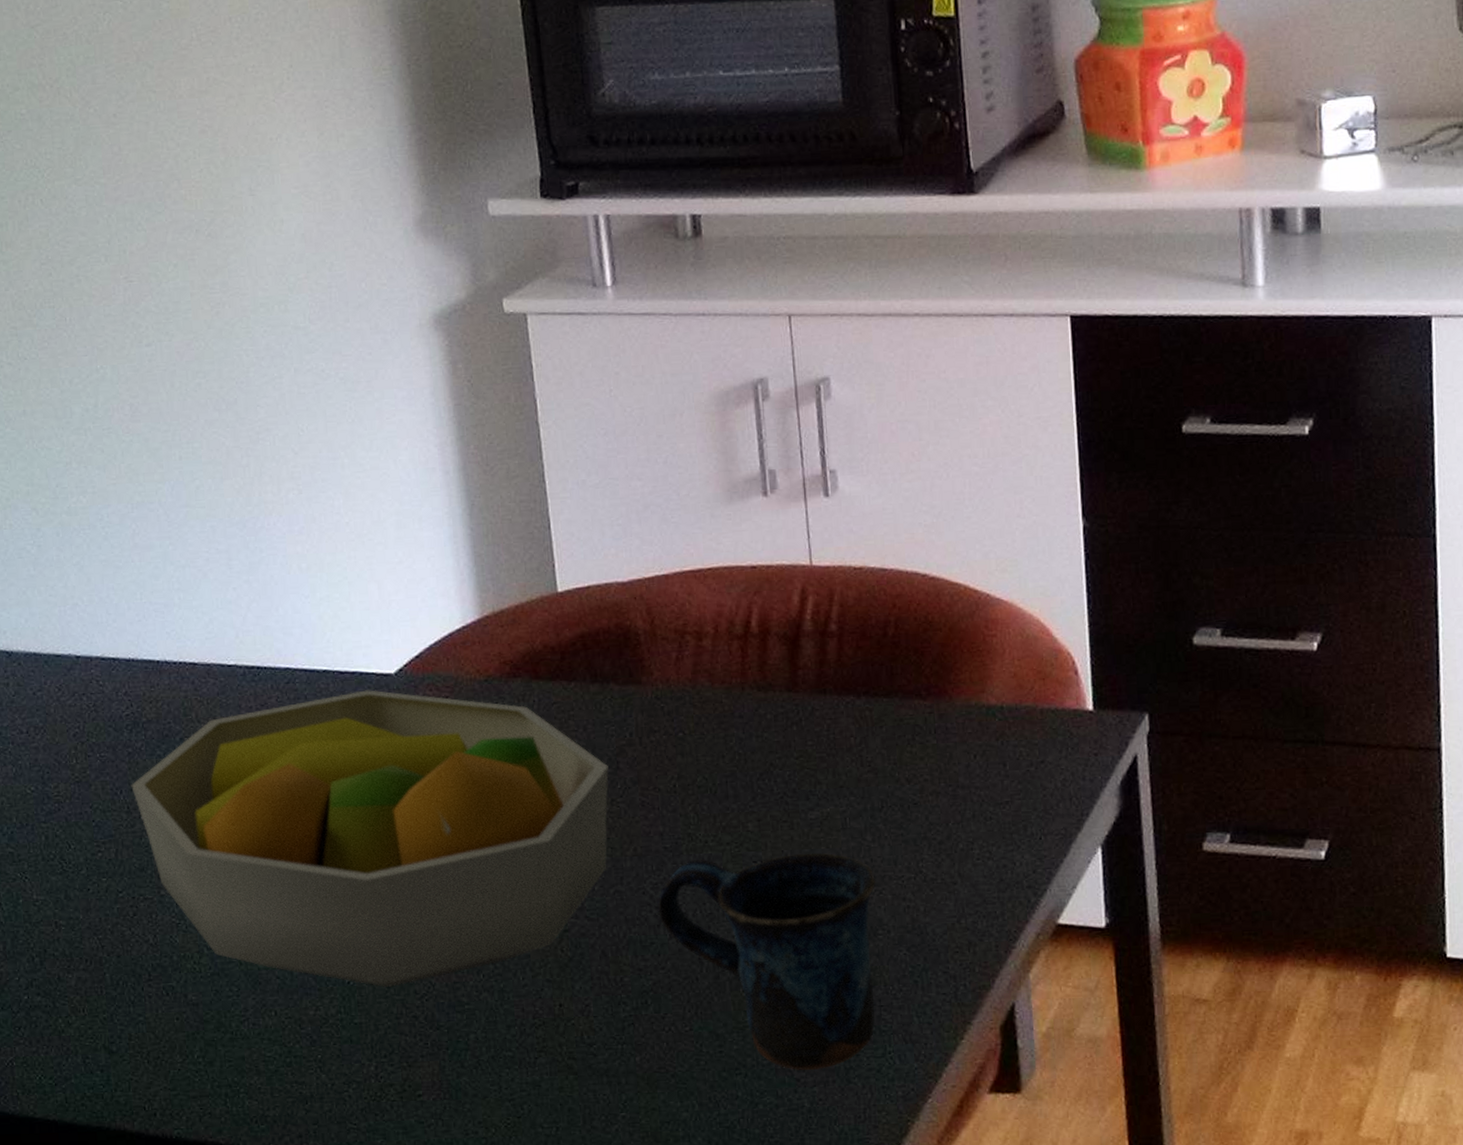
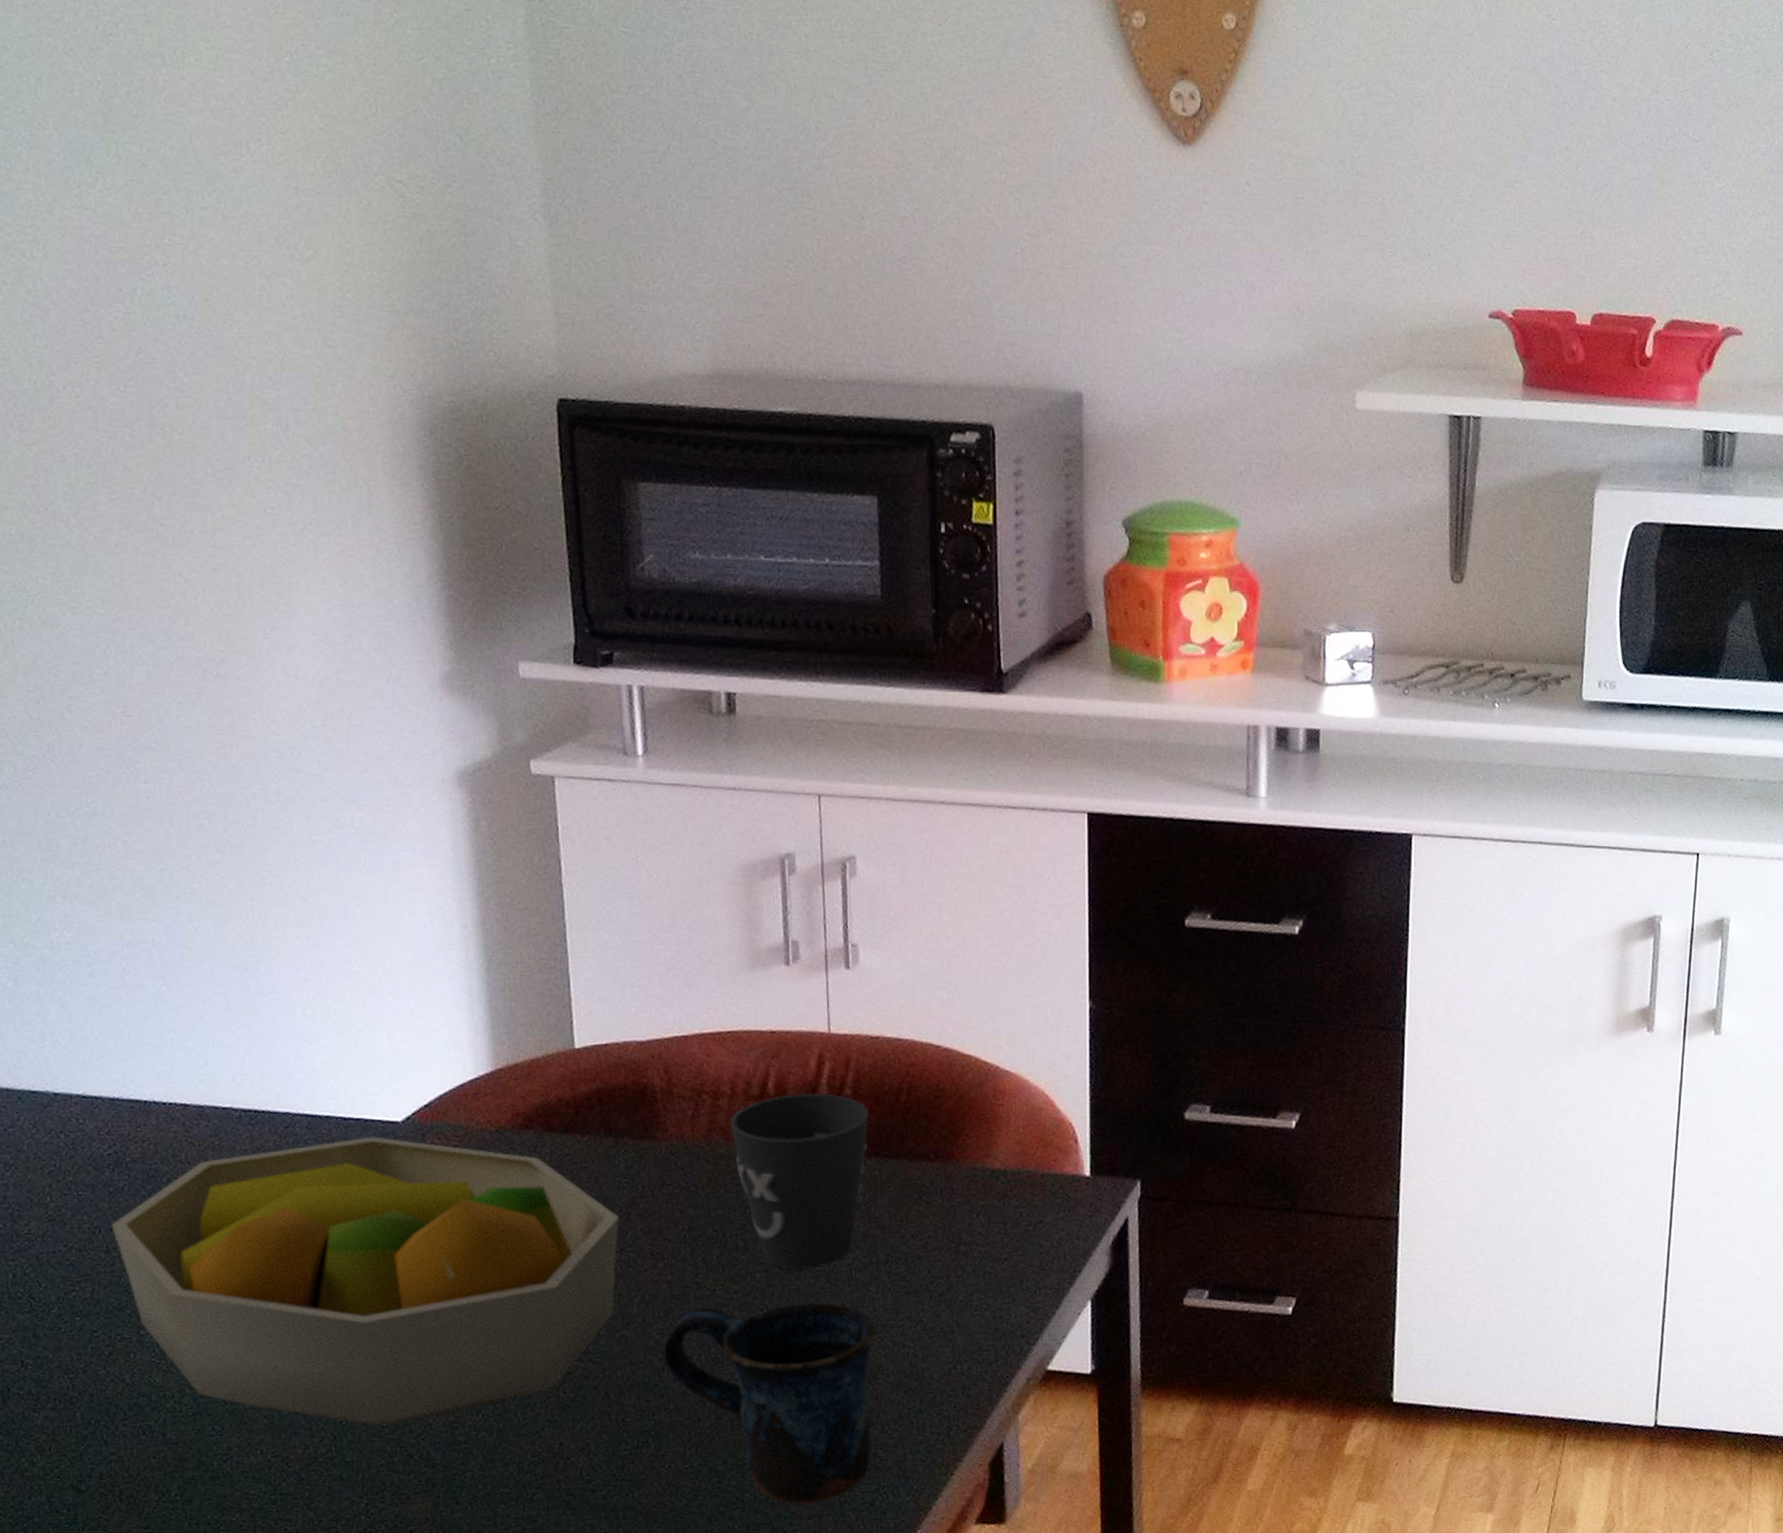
mug: none [714,629,857,819] -> present [729,1093,869,1270]

